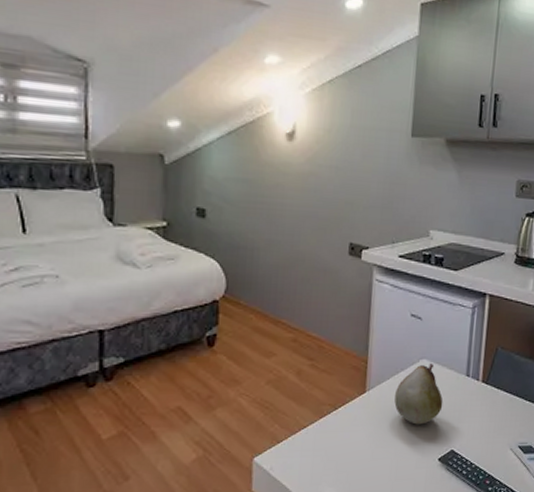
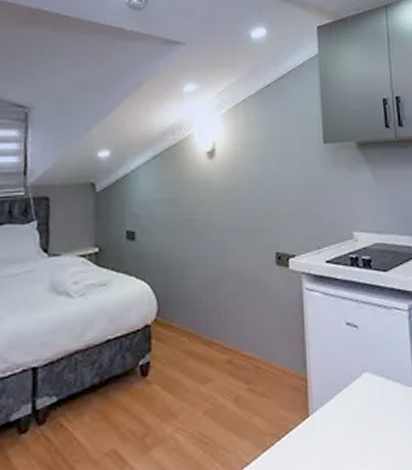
fruit: present [394,362,443,425] -> none [341,375,394,452]

